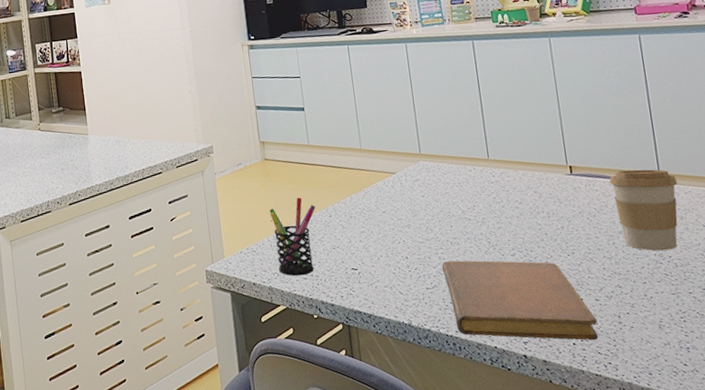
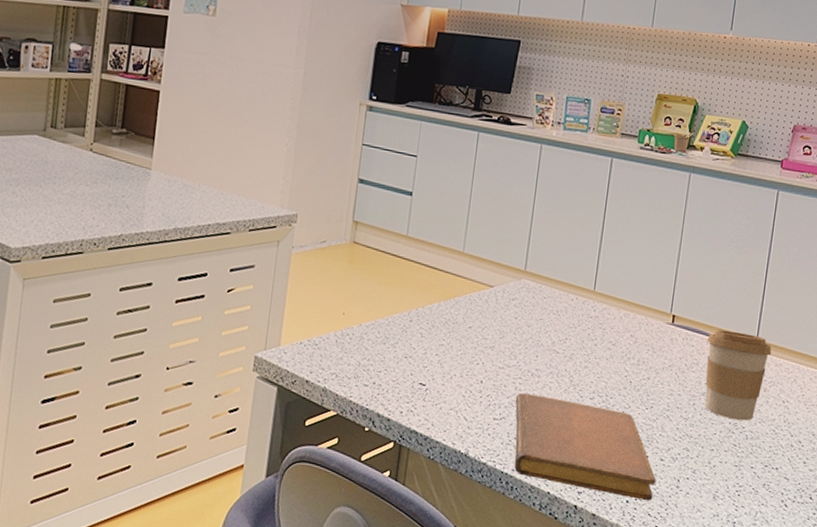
pen holder: present [269,197,316,276] -> none [339,292,398,382]

